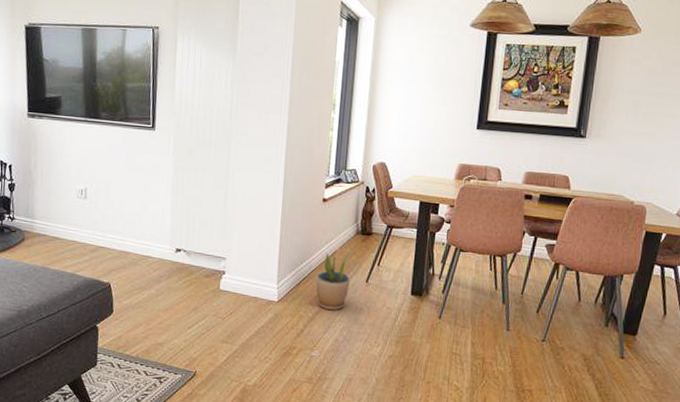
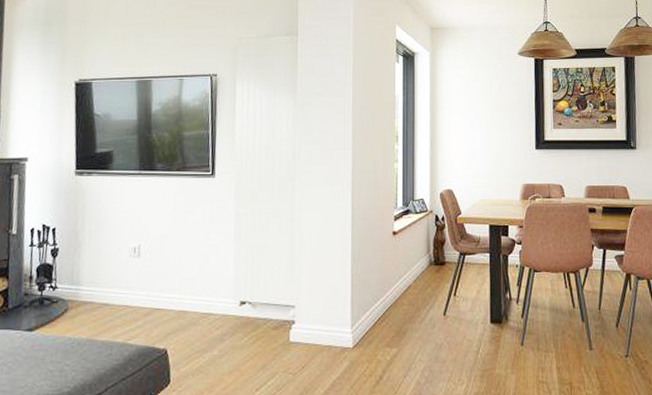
potted plant: present [316,249,350,311] -> none [392,281,427,351]

